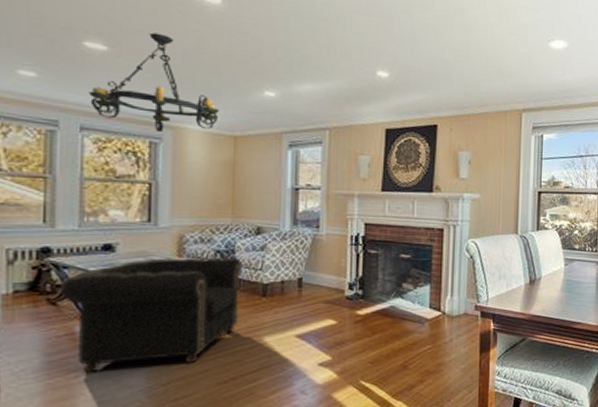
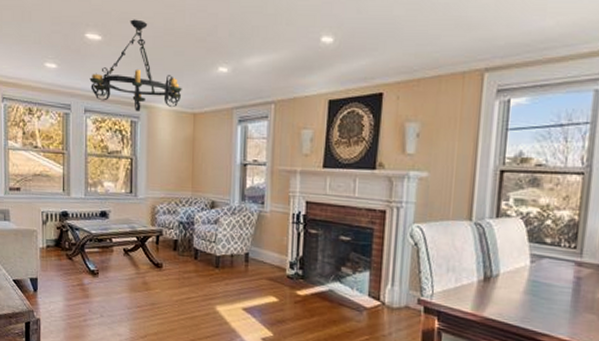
armchair: present [61,257,243,373] -> none [75,226,200,321]

